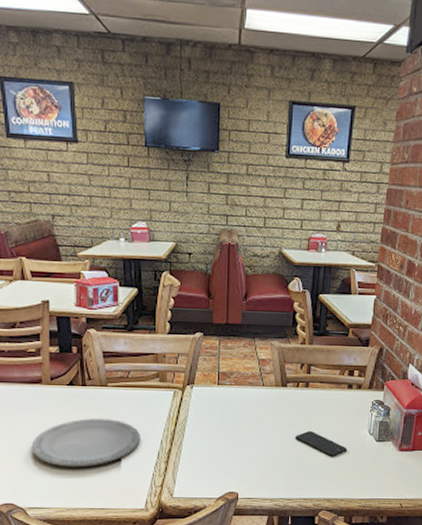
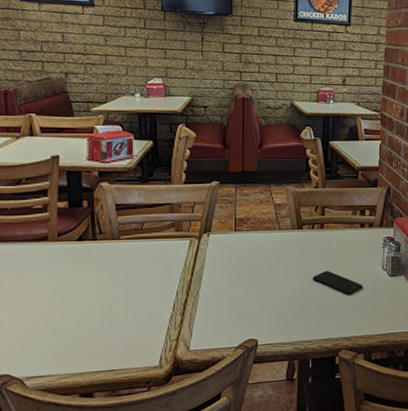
plate: present [31,418,141,467] -> none [33,273,156,328]

